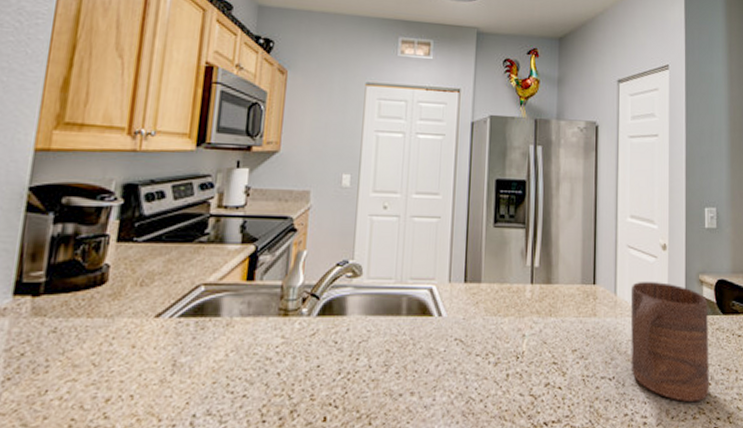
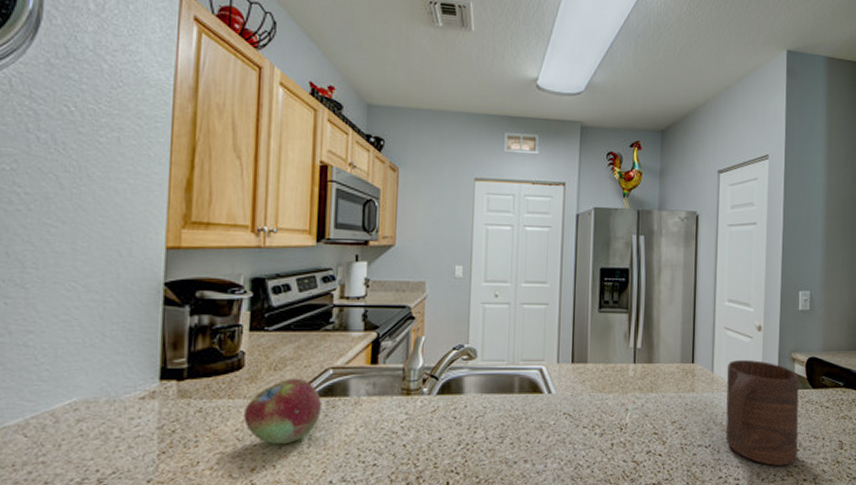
fruit: none [102,295,190,371] -> present [244,378,321,445]

